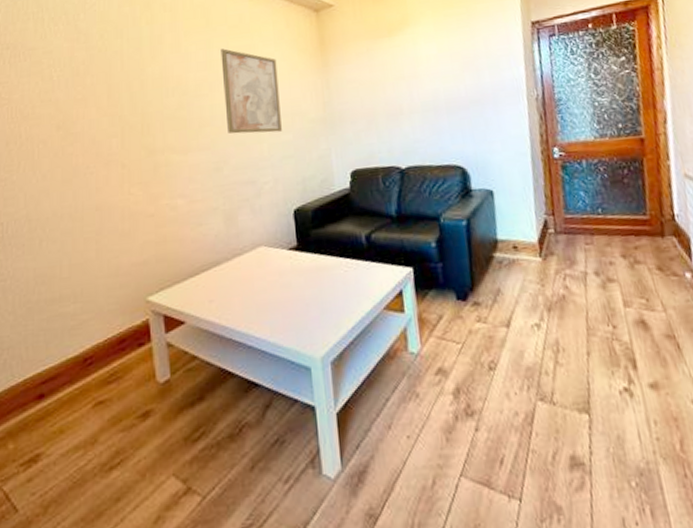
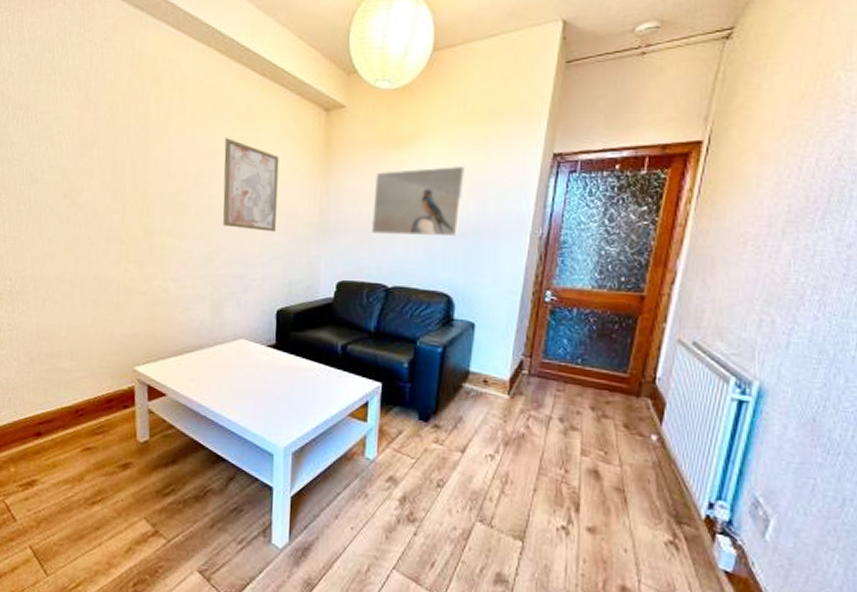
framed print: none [372,44,460,118] -> present [371,165,465,237]

